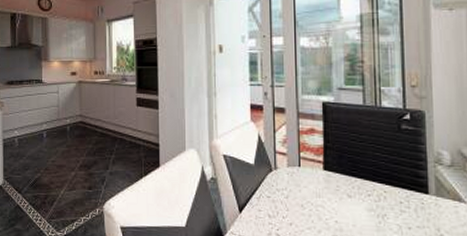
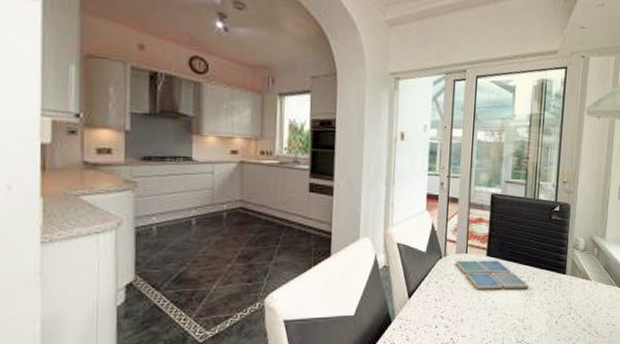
drink coaster: none [288,173,380,209] -> present [455,260,529,290]

